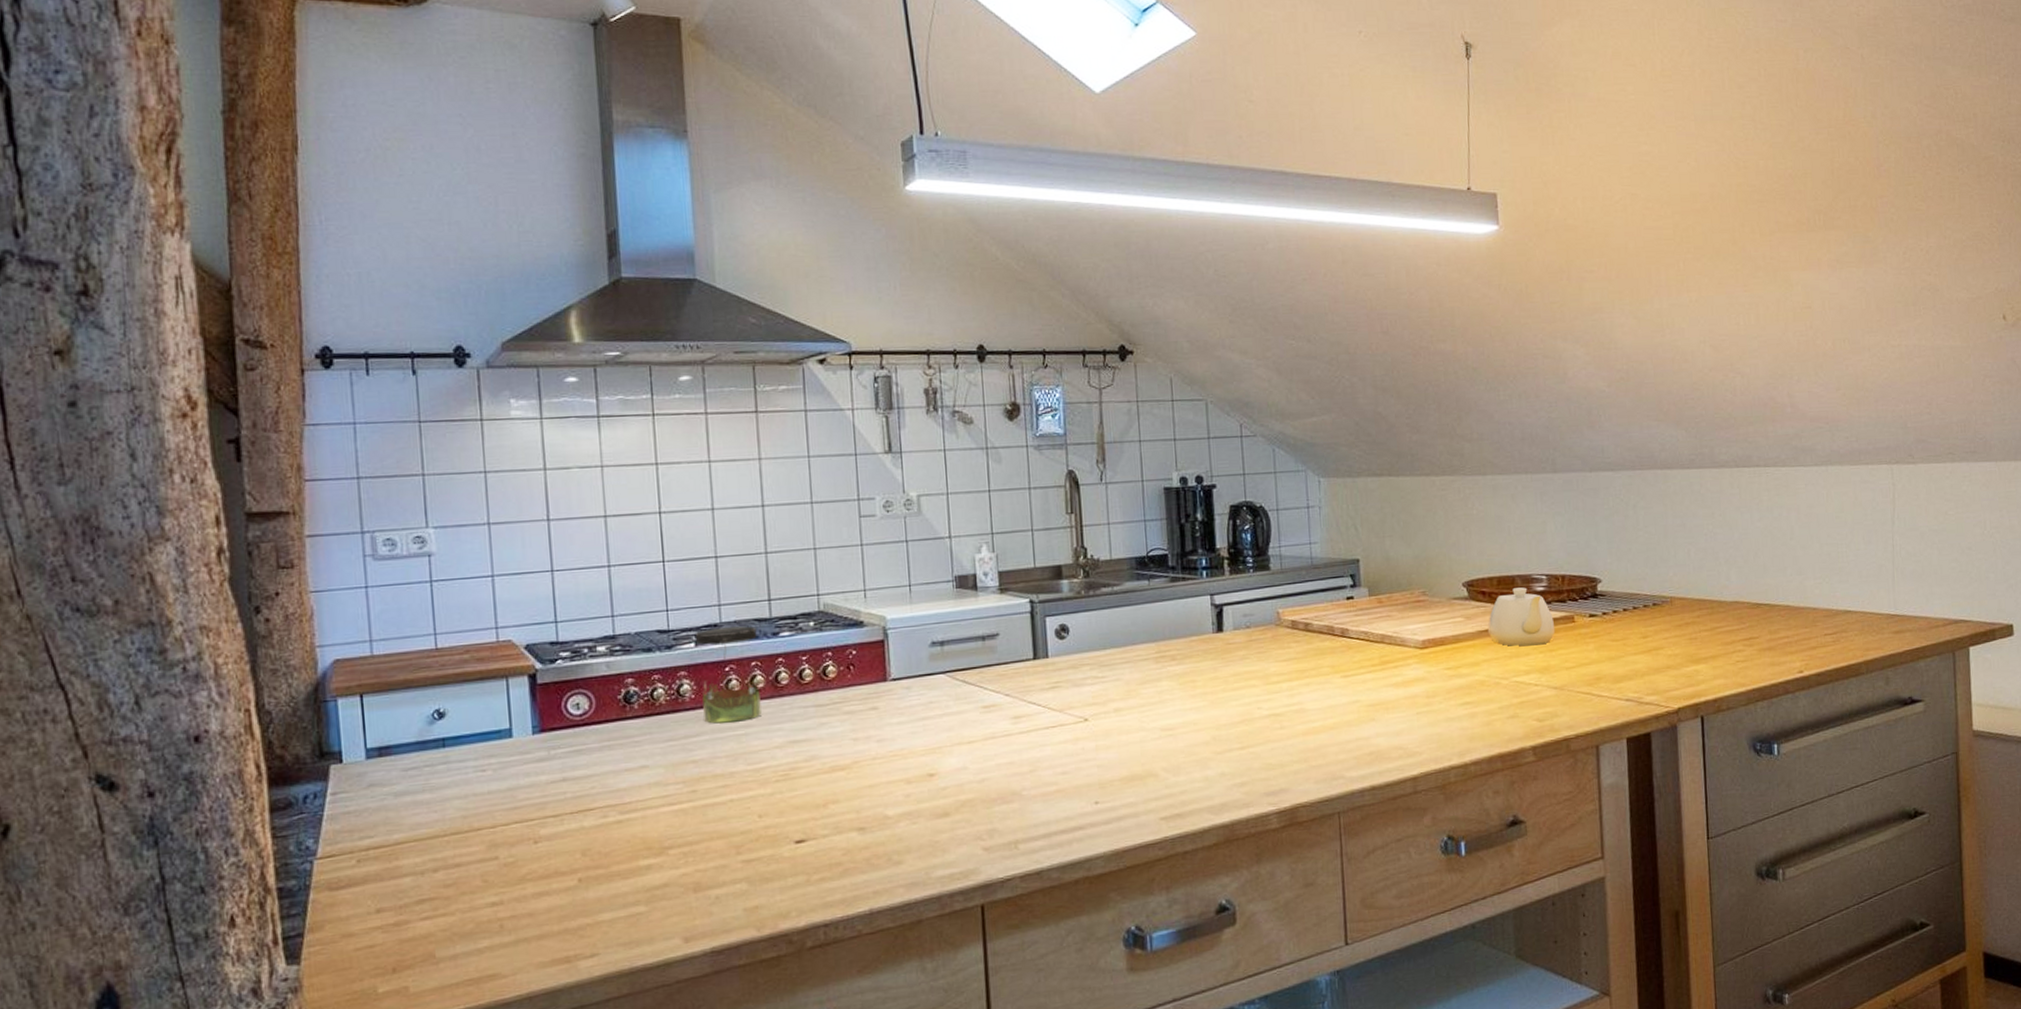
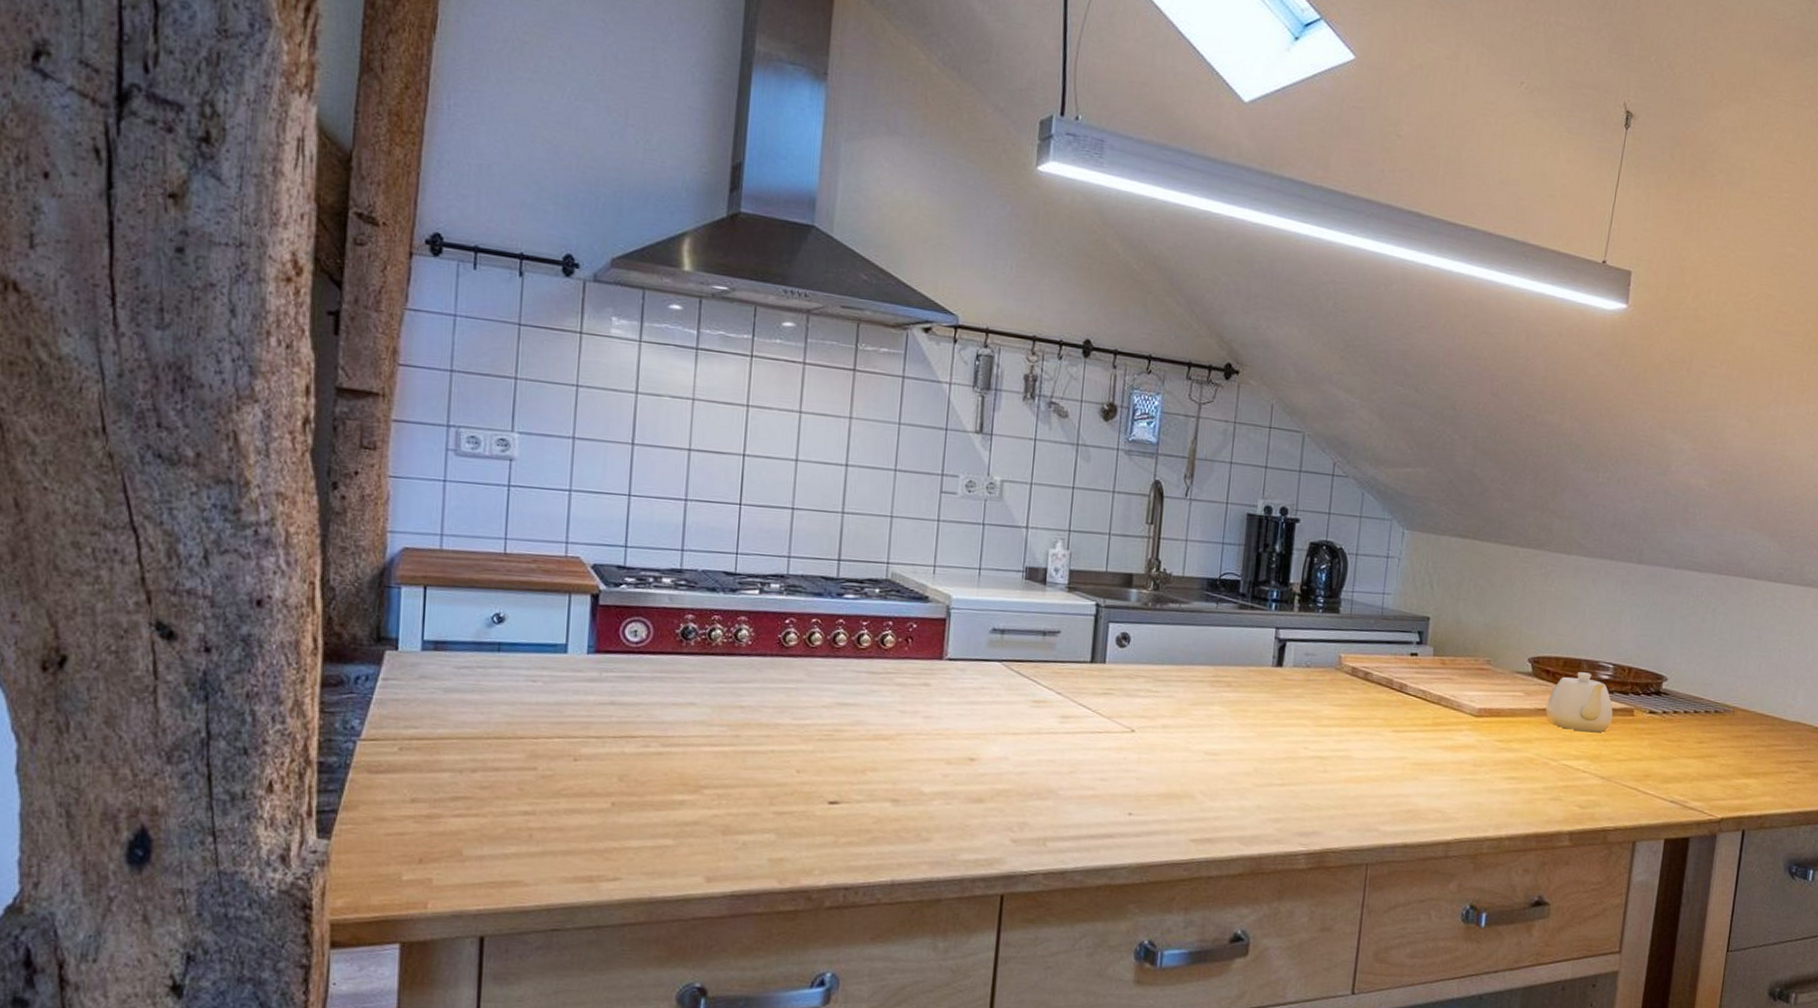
jar: present [694,626,762,724] -> none [757,578,822,676]

